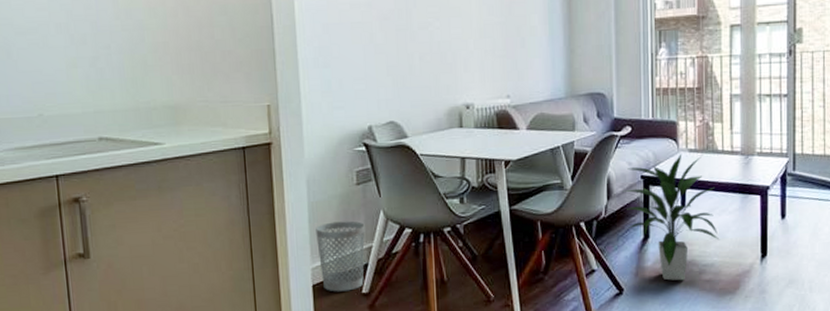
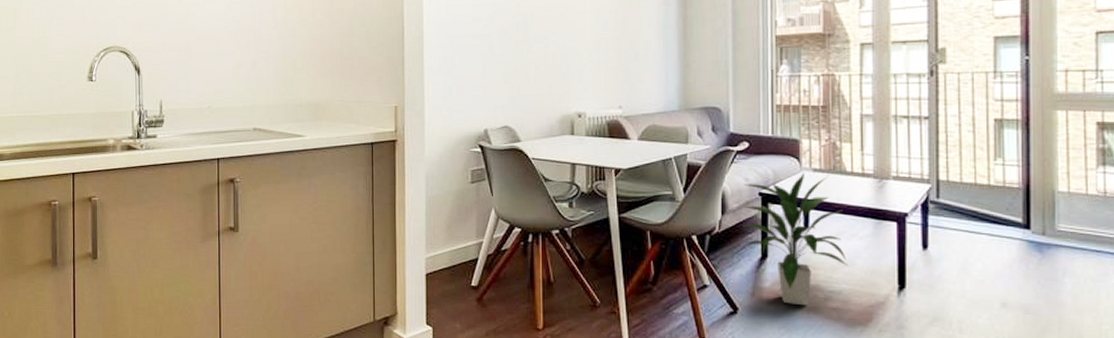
wastebasket: present [316,221,365,292] -> none [432,216,477,283]

